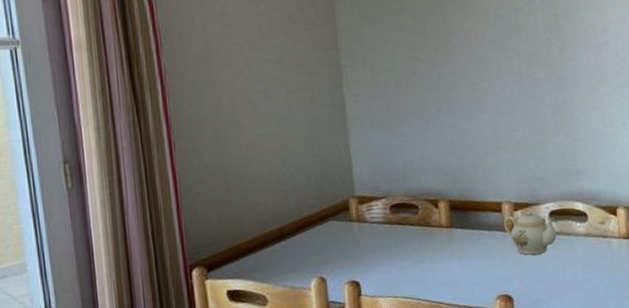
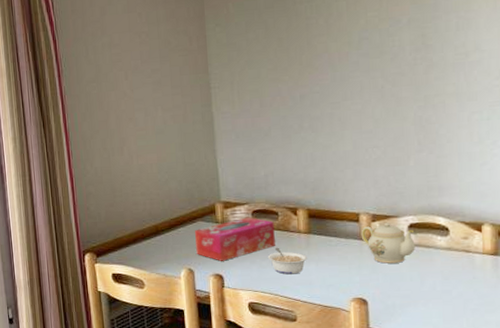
tissue box: none [326,212,416,266] -> present [195,217,275,261]
legume: none [408,245,451,275] -> present [267,247,308,275]

